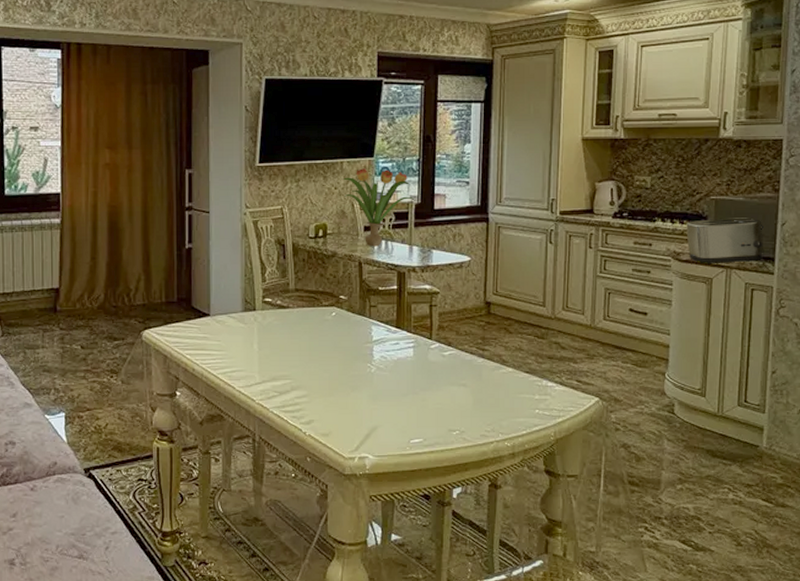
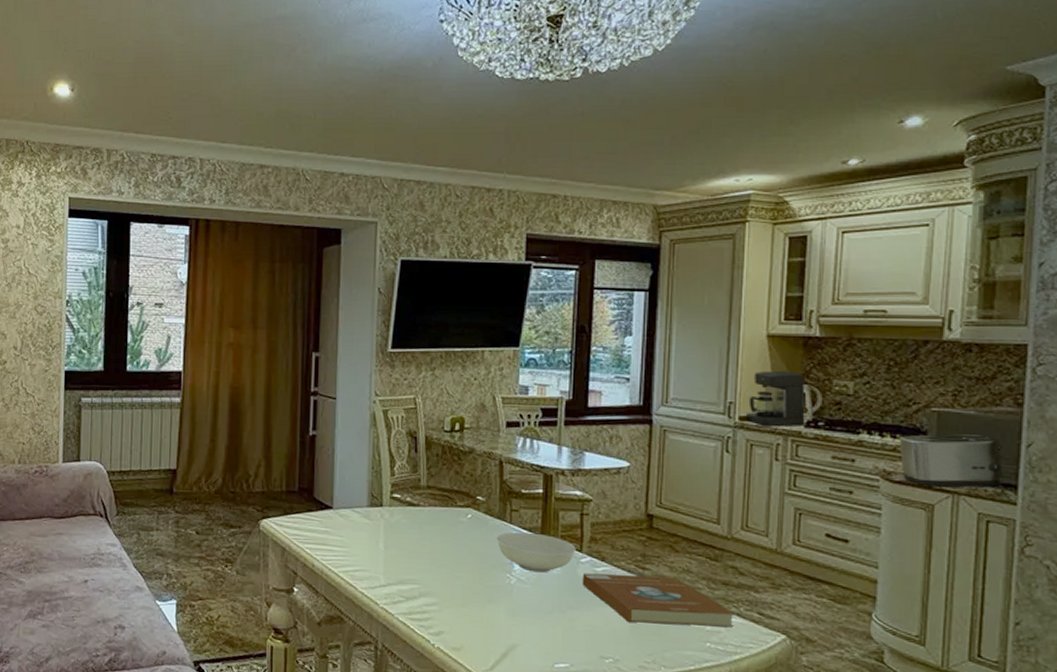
flower arrangement: present [344,168,414,247] -> none [484,359,564,445]
bowl: none [358,325,426,360] -> present [496,531,576,573]
book: none [432,356,558,397] -> present [582,573,735,628]
coffee maker: none [566,170,613,219] -> present [747,371,805,427]

